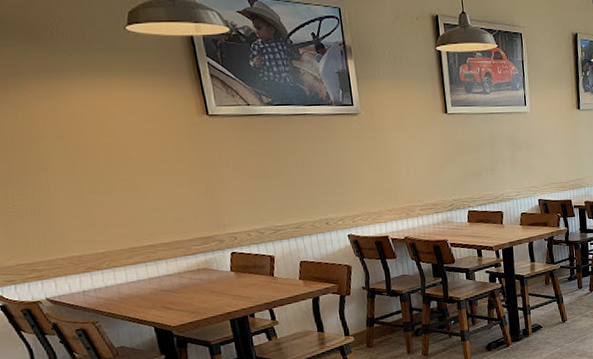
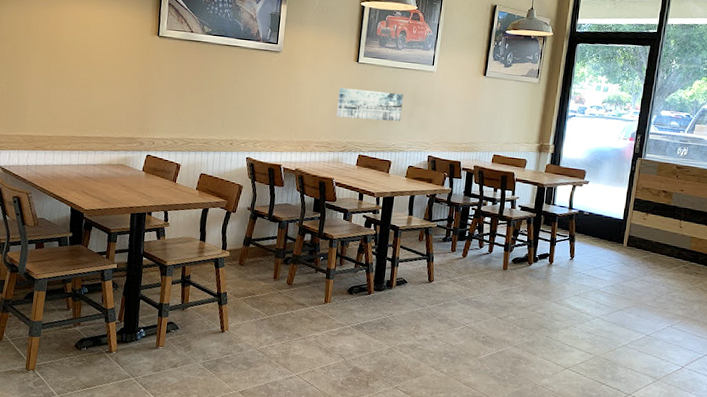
wall art: none [433,140,504,176] -> present [336,87,403,122]

